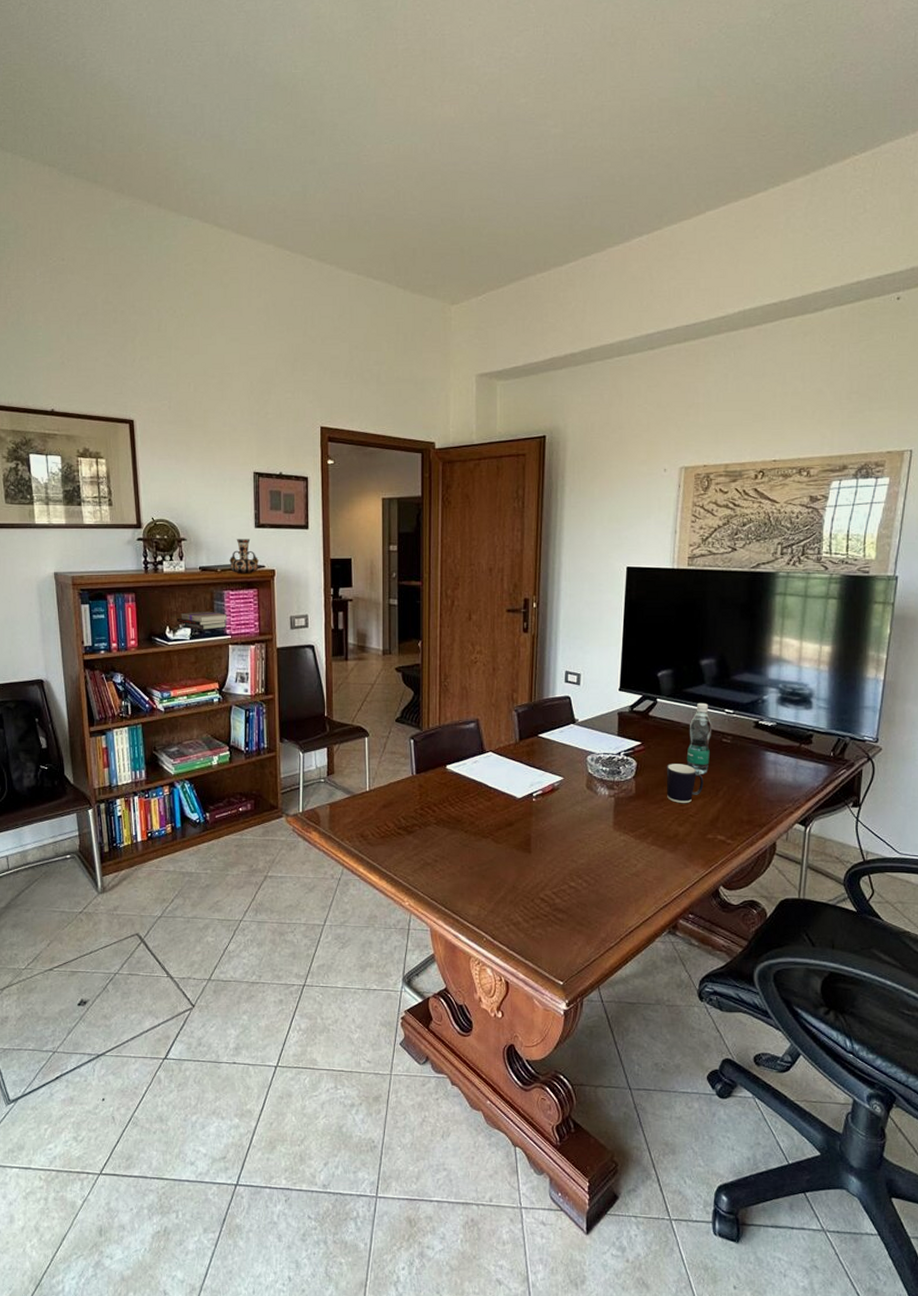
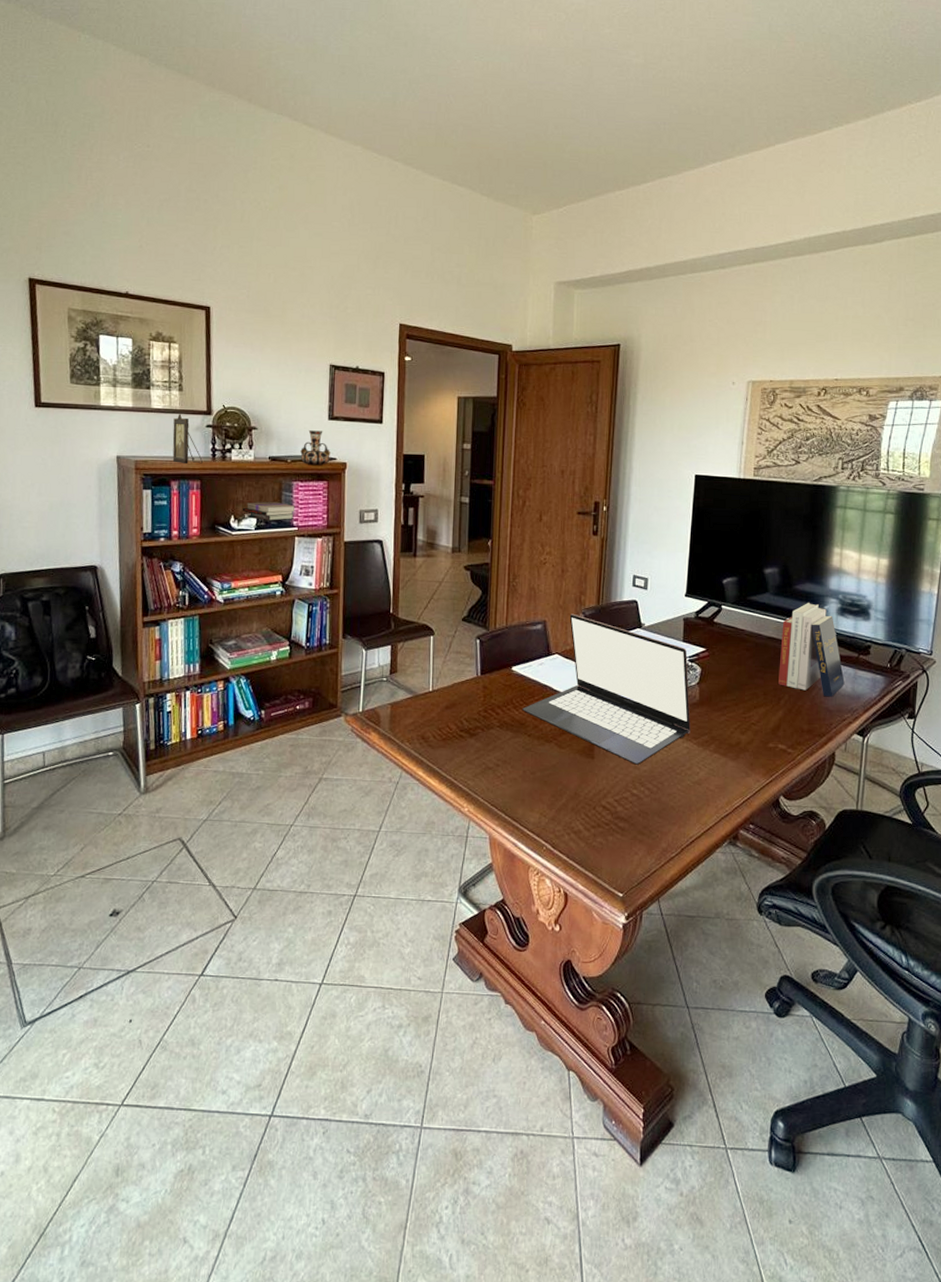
photo frame: none [105,528,136,578] -> present [172,414,203,465]
laptop: none [458,711,627,858] -> present [522,613,691,765]
mug: present [666,764,704,804] -> none [729,671,766,712]
bottle: present [686,702,712,774] -> none [749,611,775,682]
books: none [717,692,786,788] -> present [778,602,845,697]

